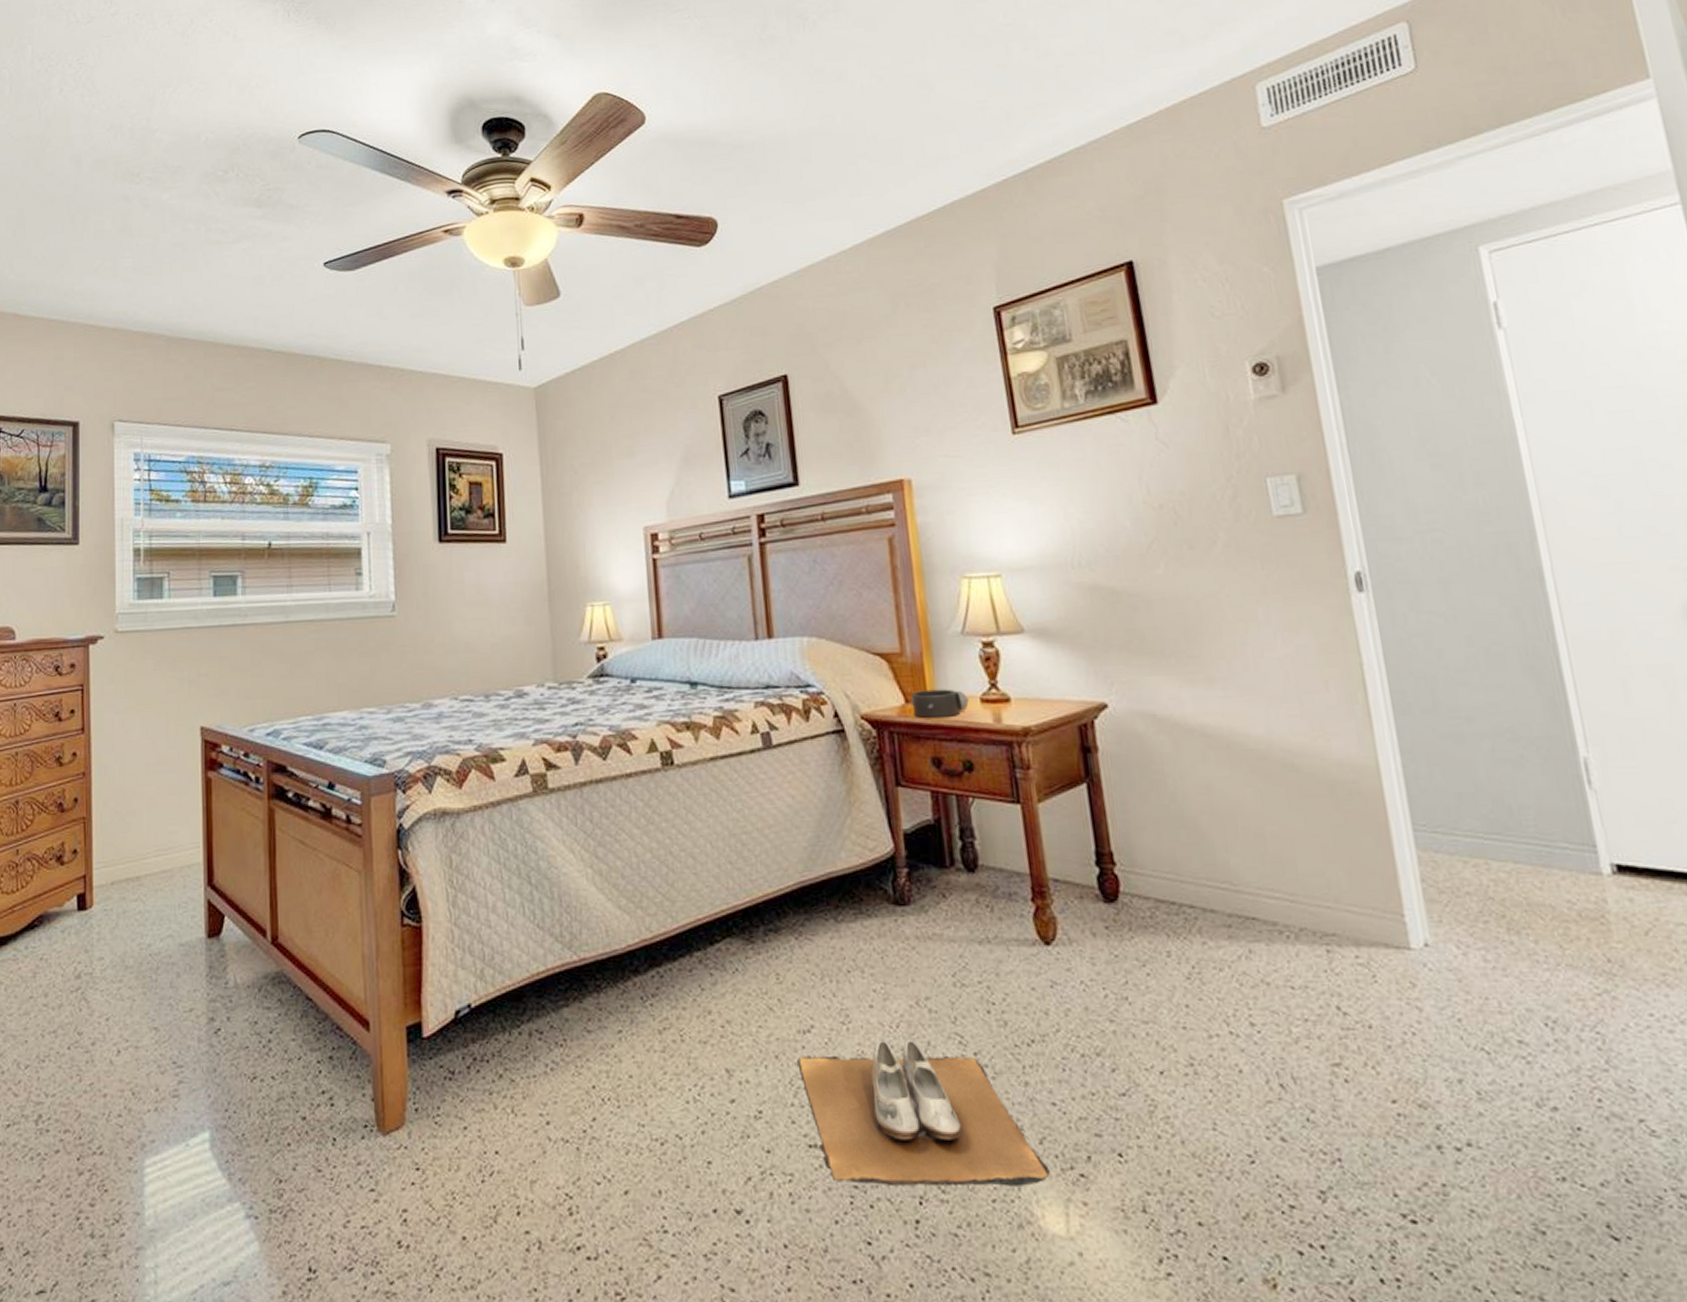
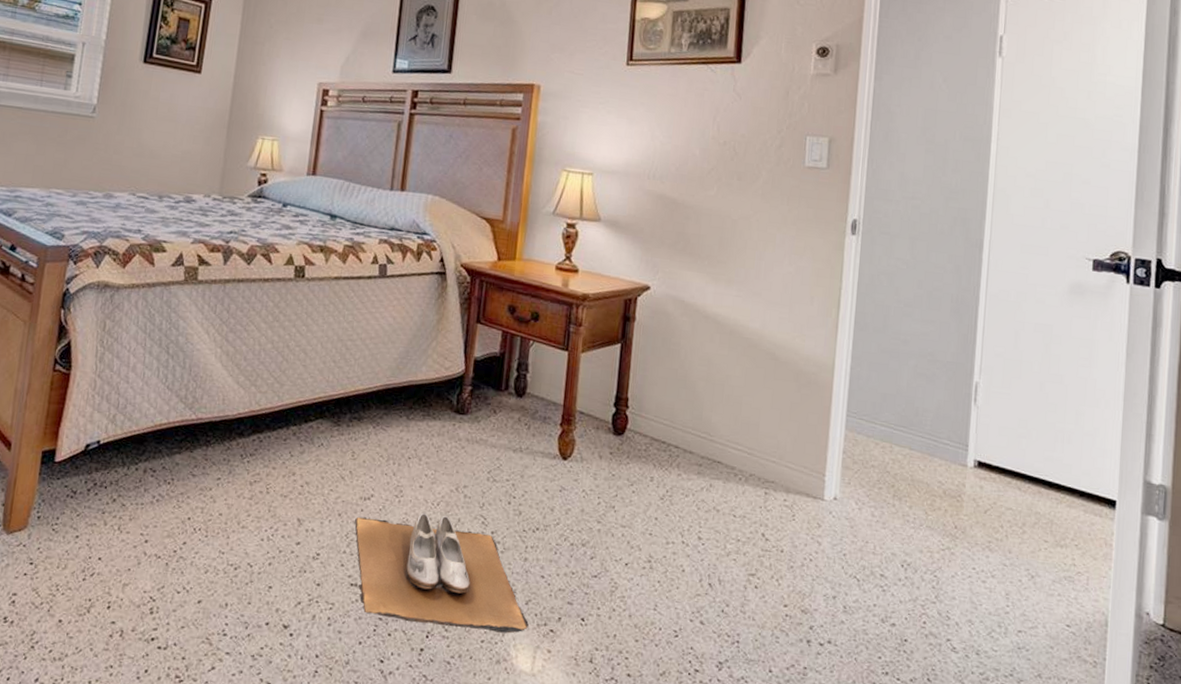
alarm clock: present [903,689,969,719] -> none [495,252,547,278]

